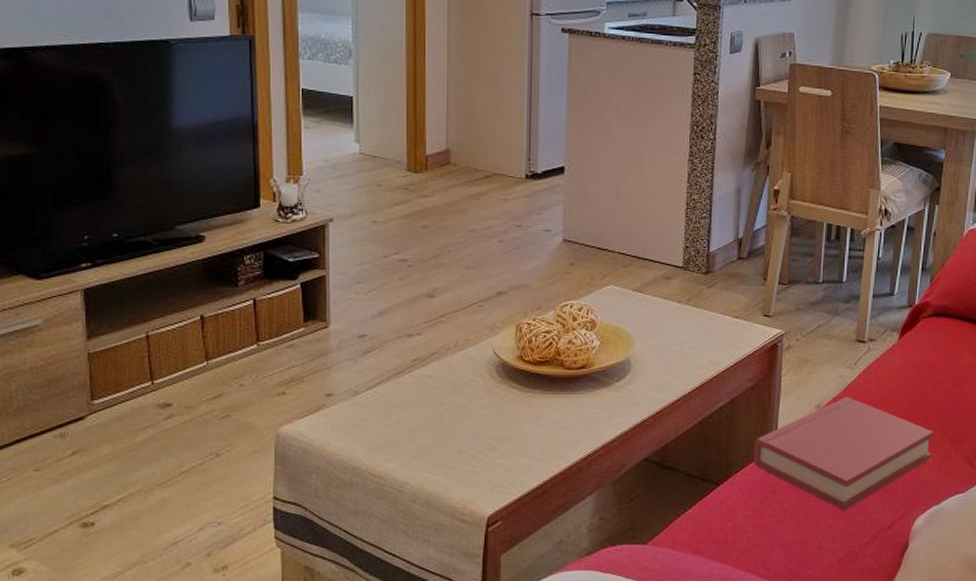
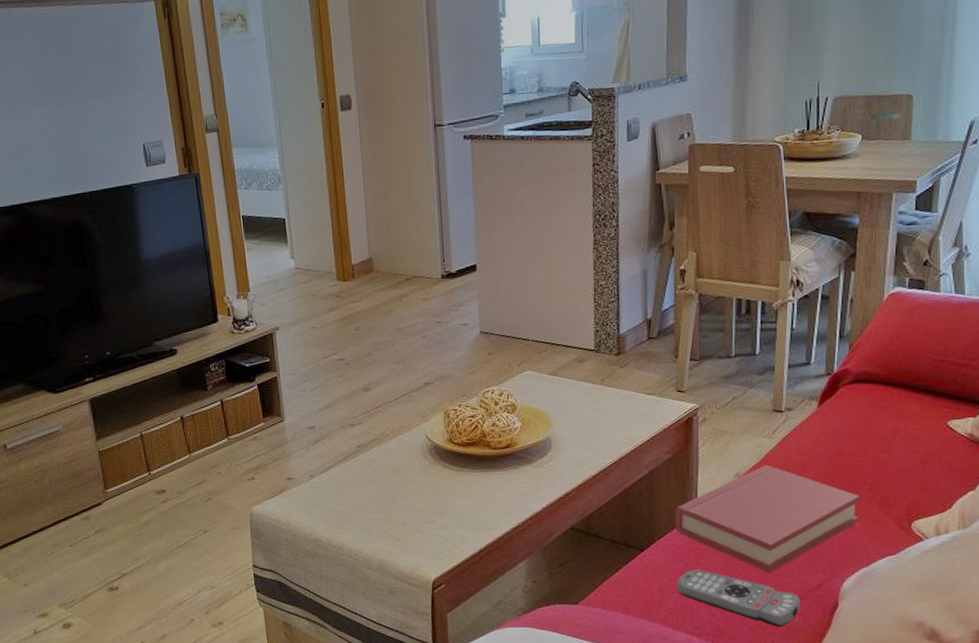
remote control: none [751,506,873,568] -> present [676,569,801,627]

